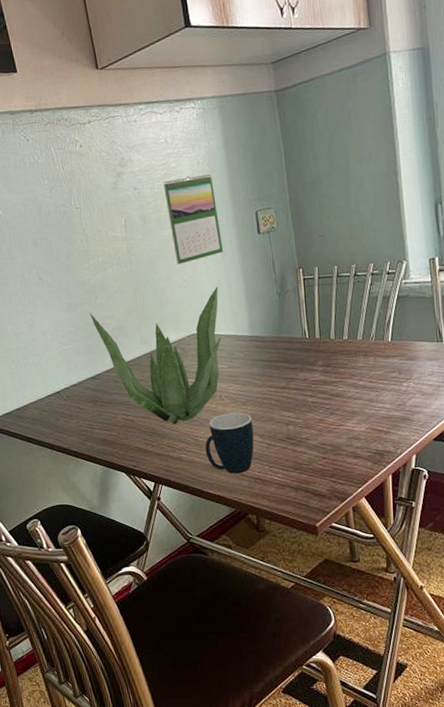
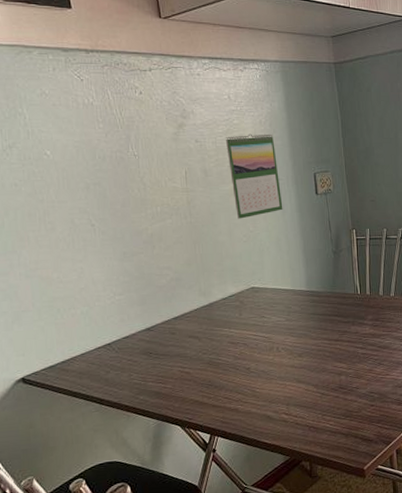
plant: present [89,287,221,425] -> none [145,242,279,376]
mug: present [205,412,254,474] -> none [261,363,309,423]

